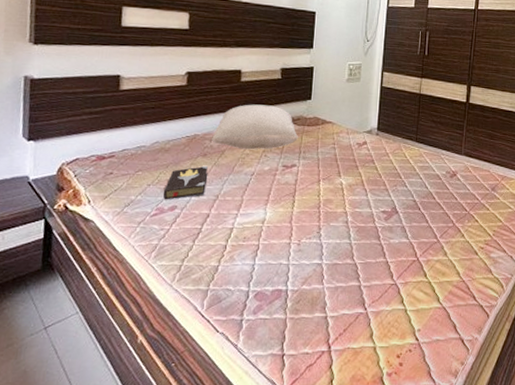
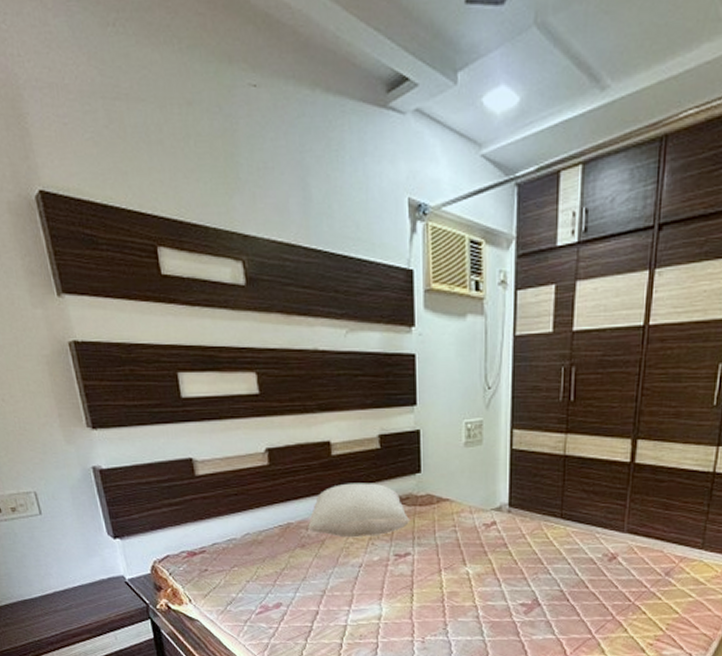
hardback book: present [163,165,208,200] -> none [264,557,311,597]

